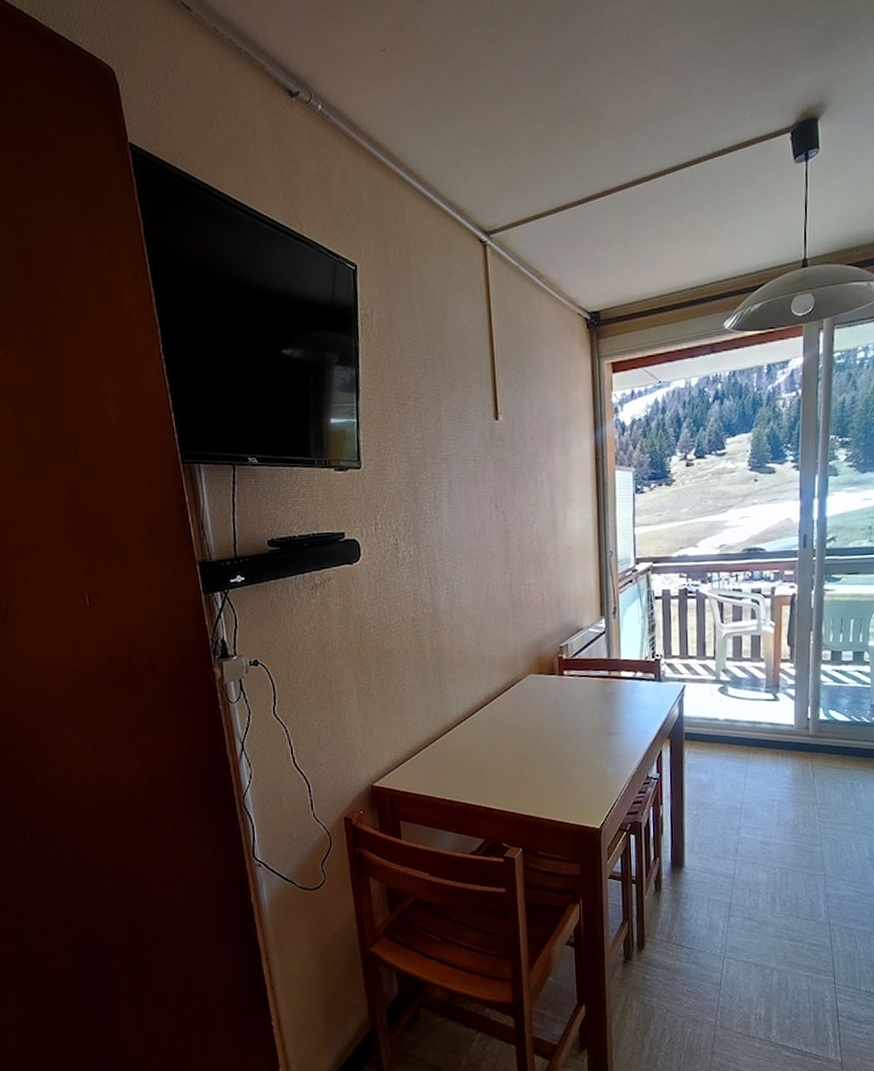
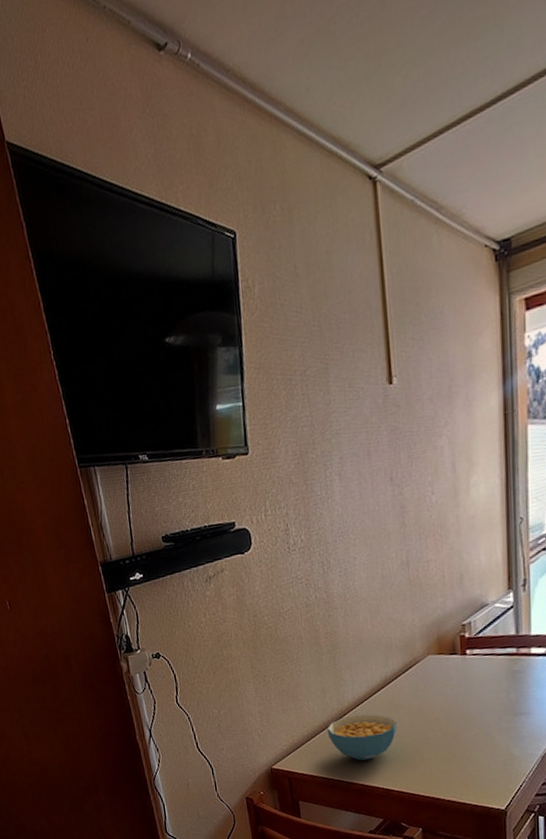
cereal bowl: none [430,731,499,778] -> present [326,714,397,760]

